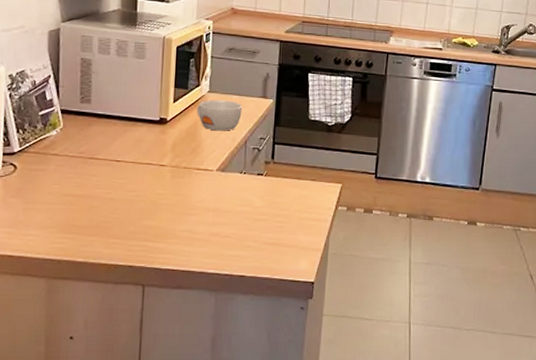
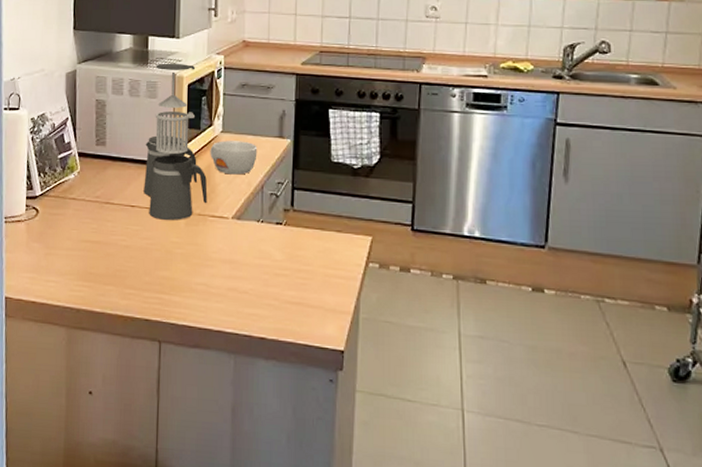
coffee maker: none [129,25,194,174] -> present [143,63,208,221]

